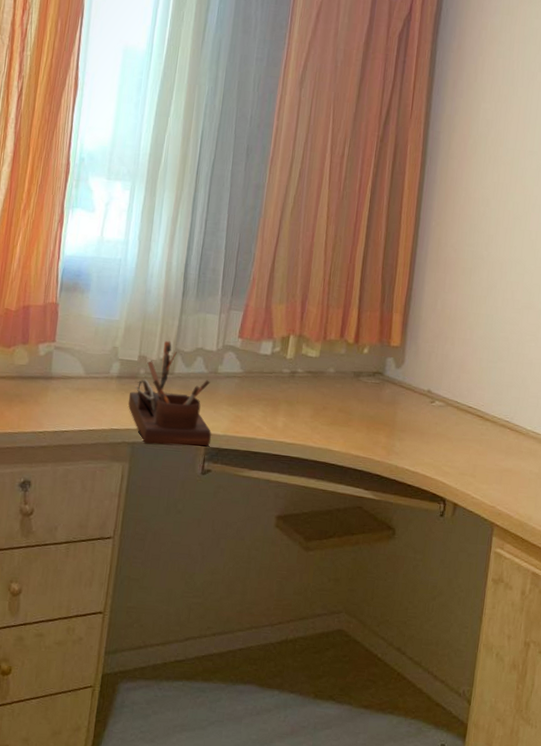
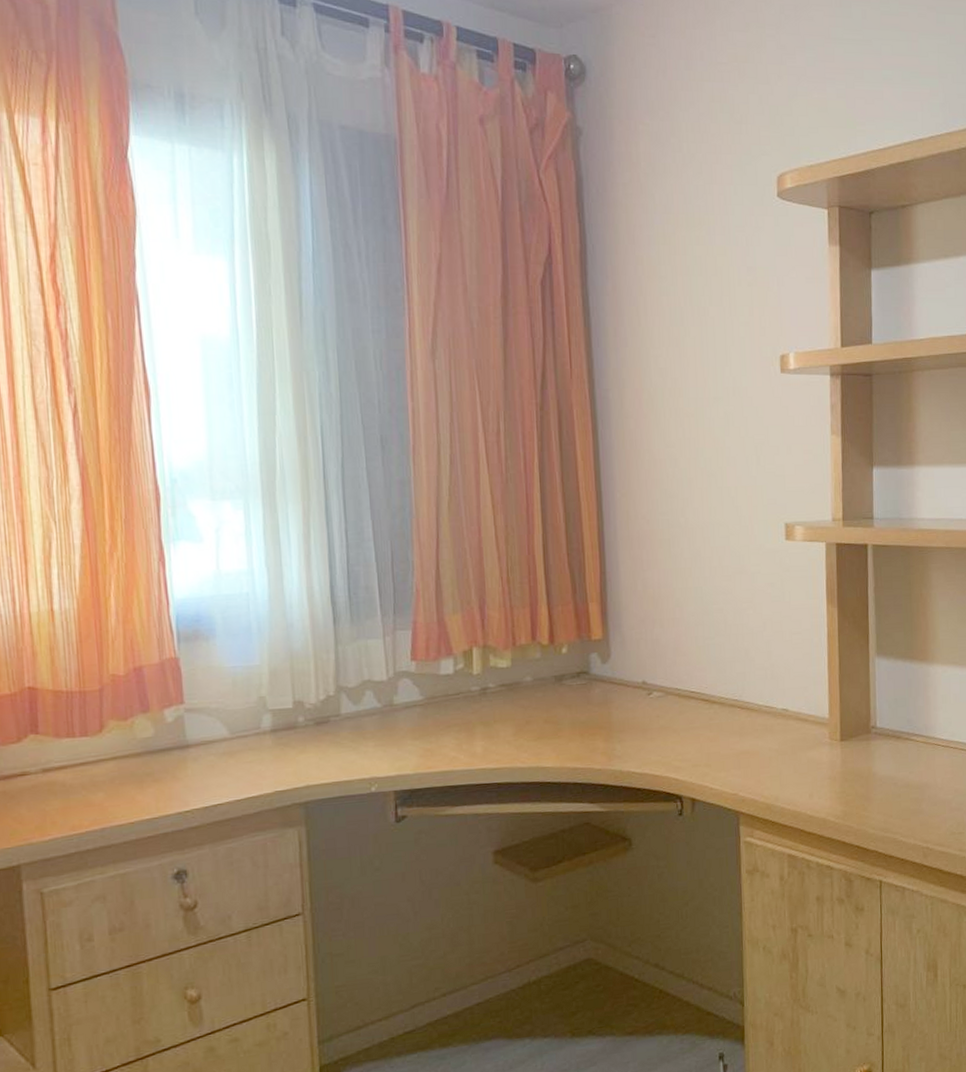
desk organizer: present [127,340,211,447] -> none [289,678,400,801]

